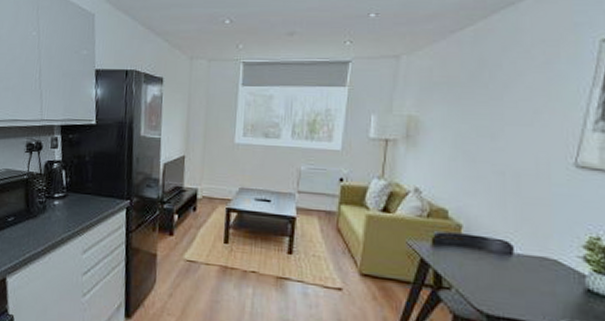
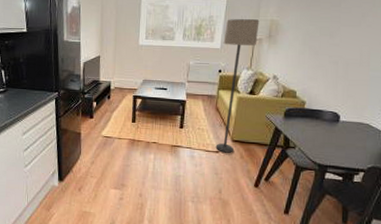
lamp: none [337,113,393,292] -> present [215,19,260,153]

